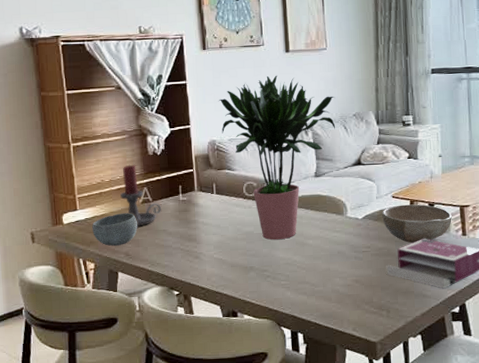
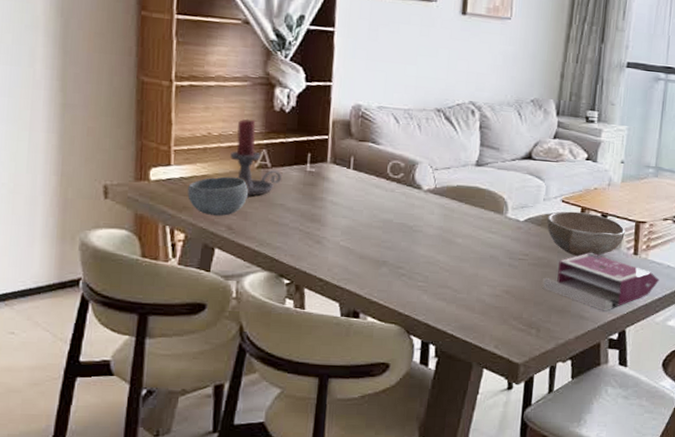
potted plant: present [218,75,335,240] -> none [370,38,512,234]

